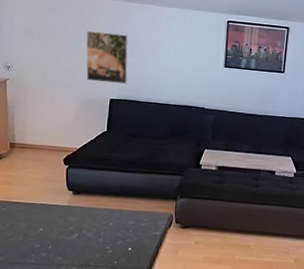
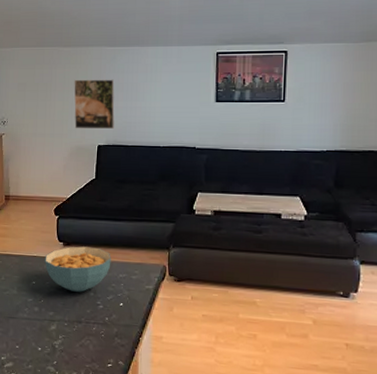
cereal bowl: none [53,195,121,238] -> present [45,246,111,292]

